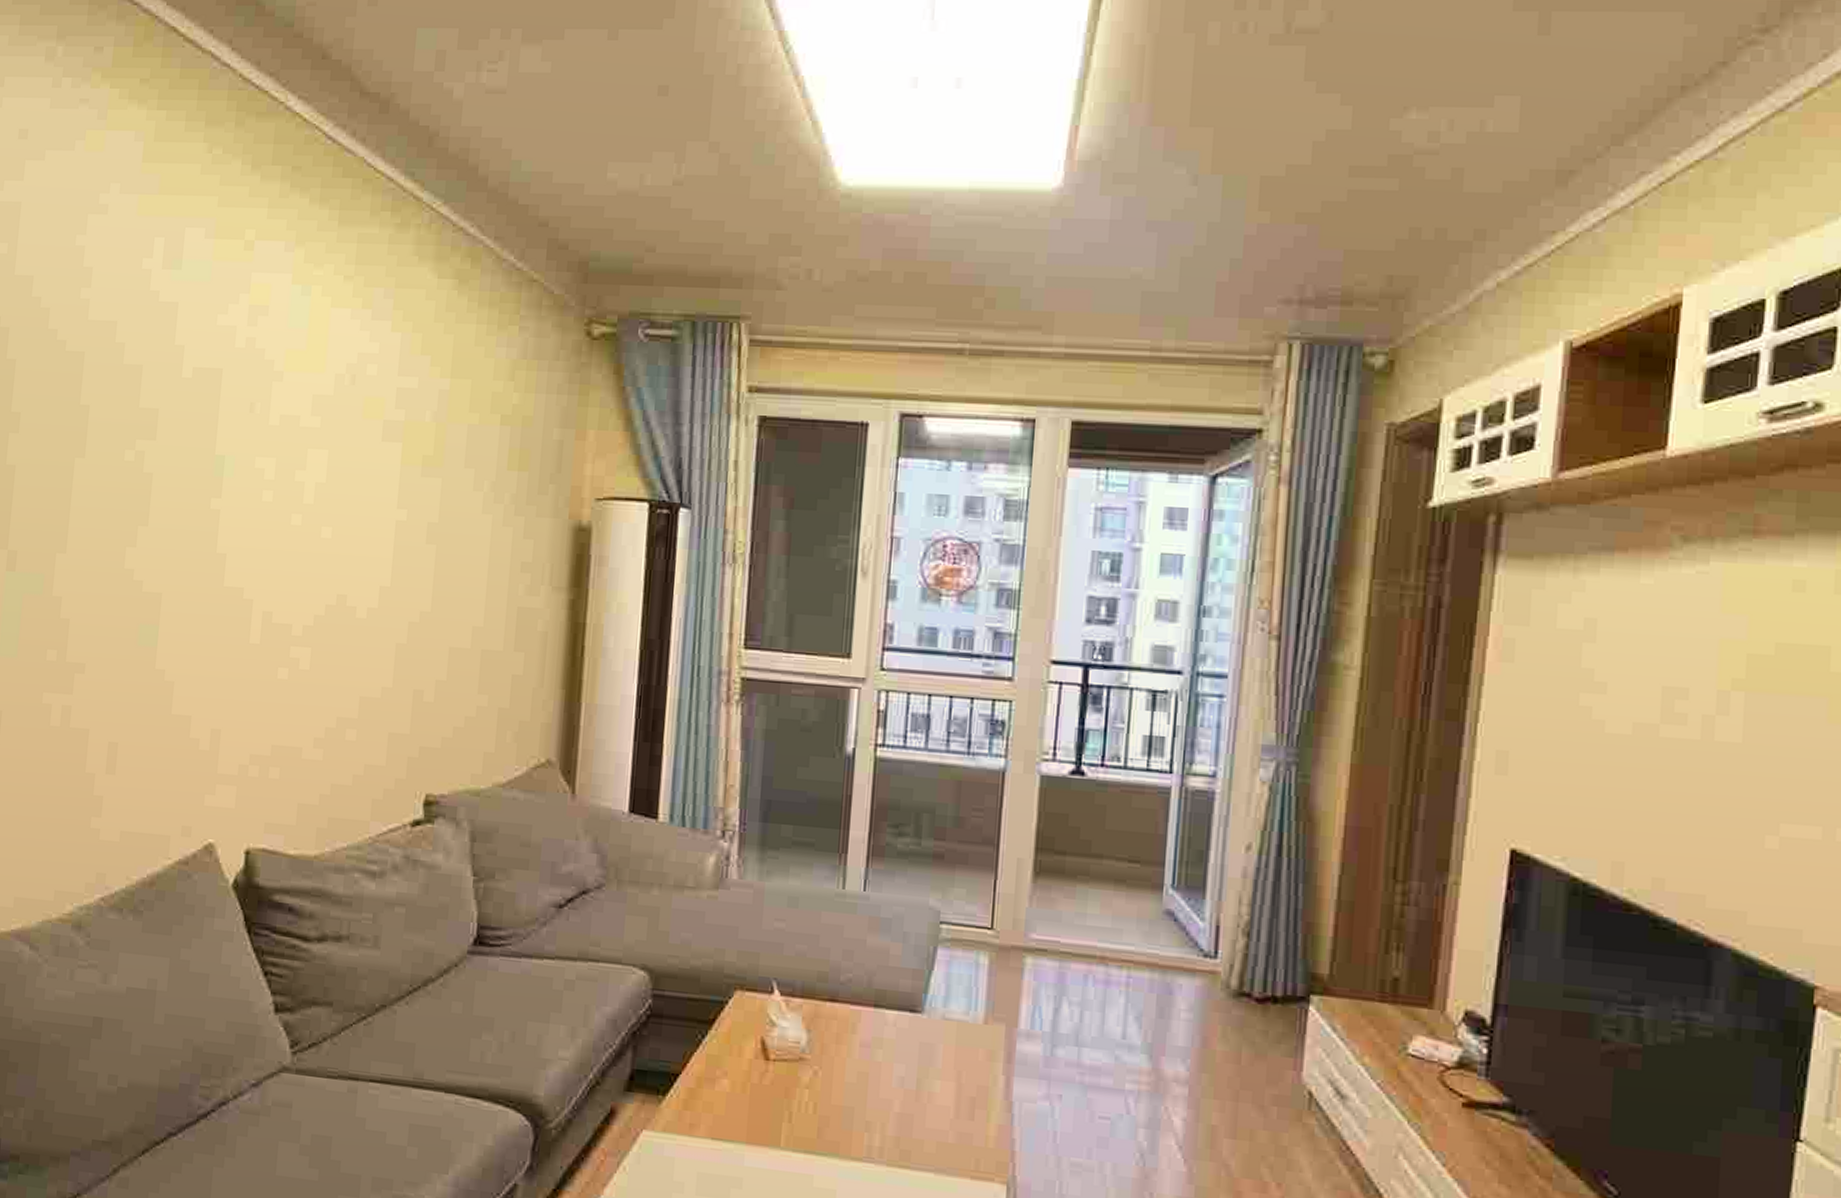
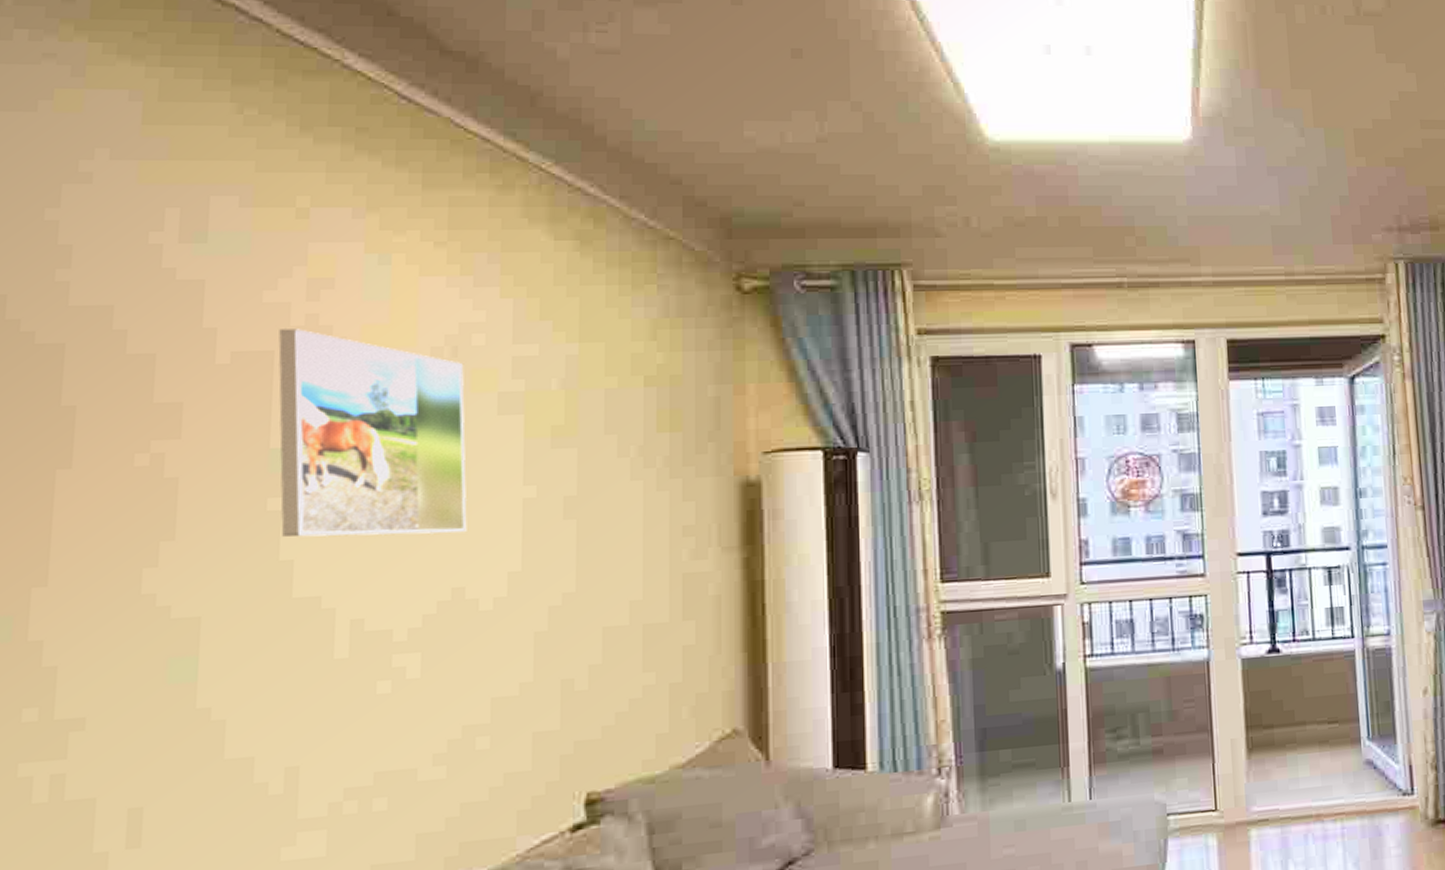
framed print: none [219,350,359,546] -> present [278,329,467,537]

